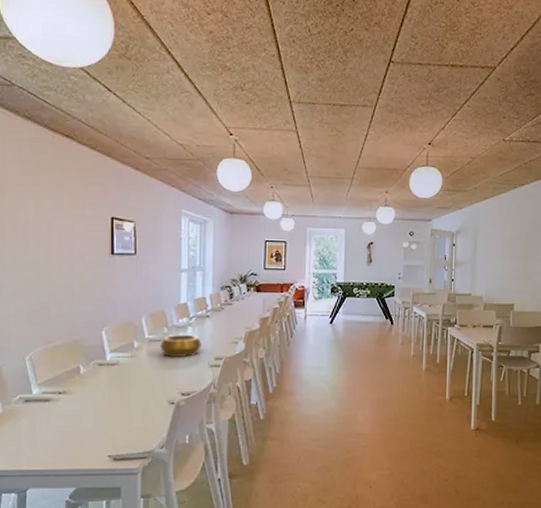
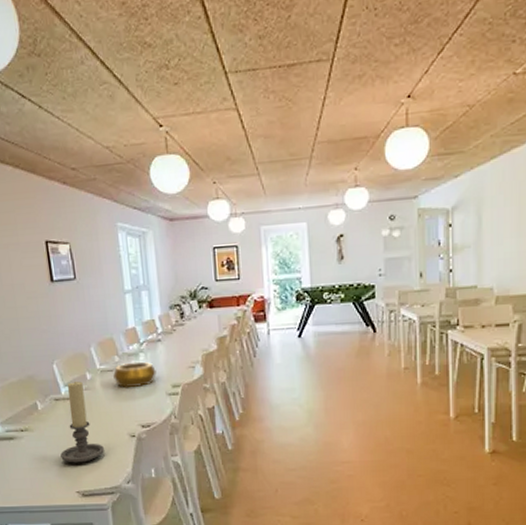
candle holder: none [97,349,142,427] -> present [60,381,104,463]

